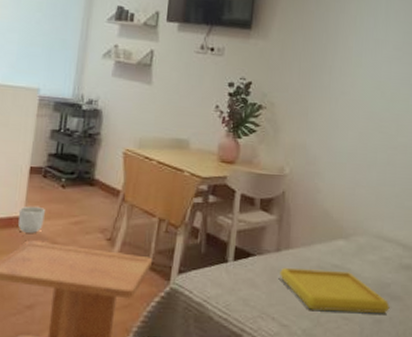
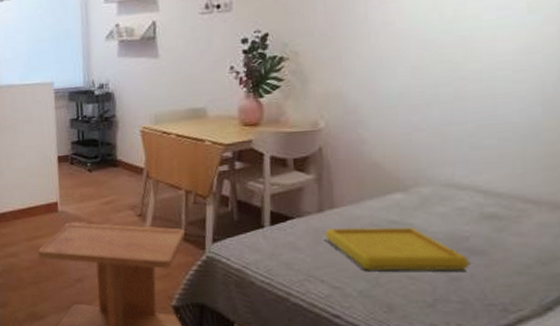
planter: present [18,206,45,233] -> none [54,191,78,216]

